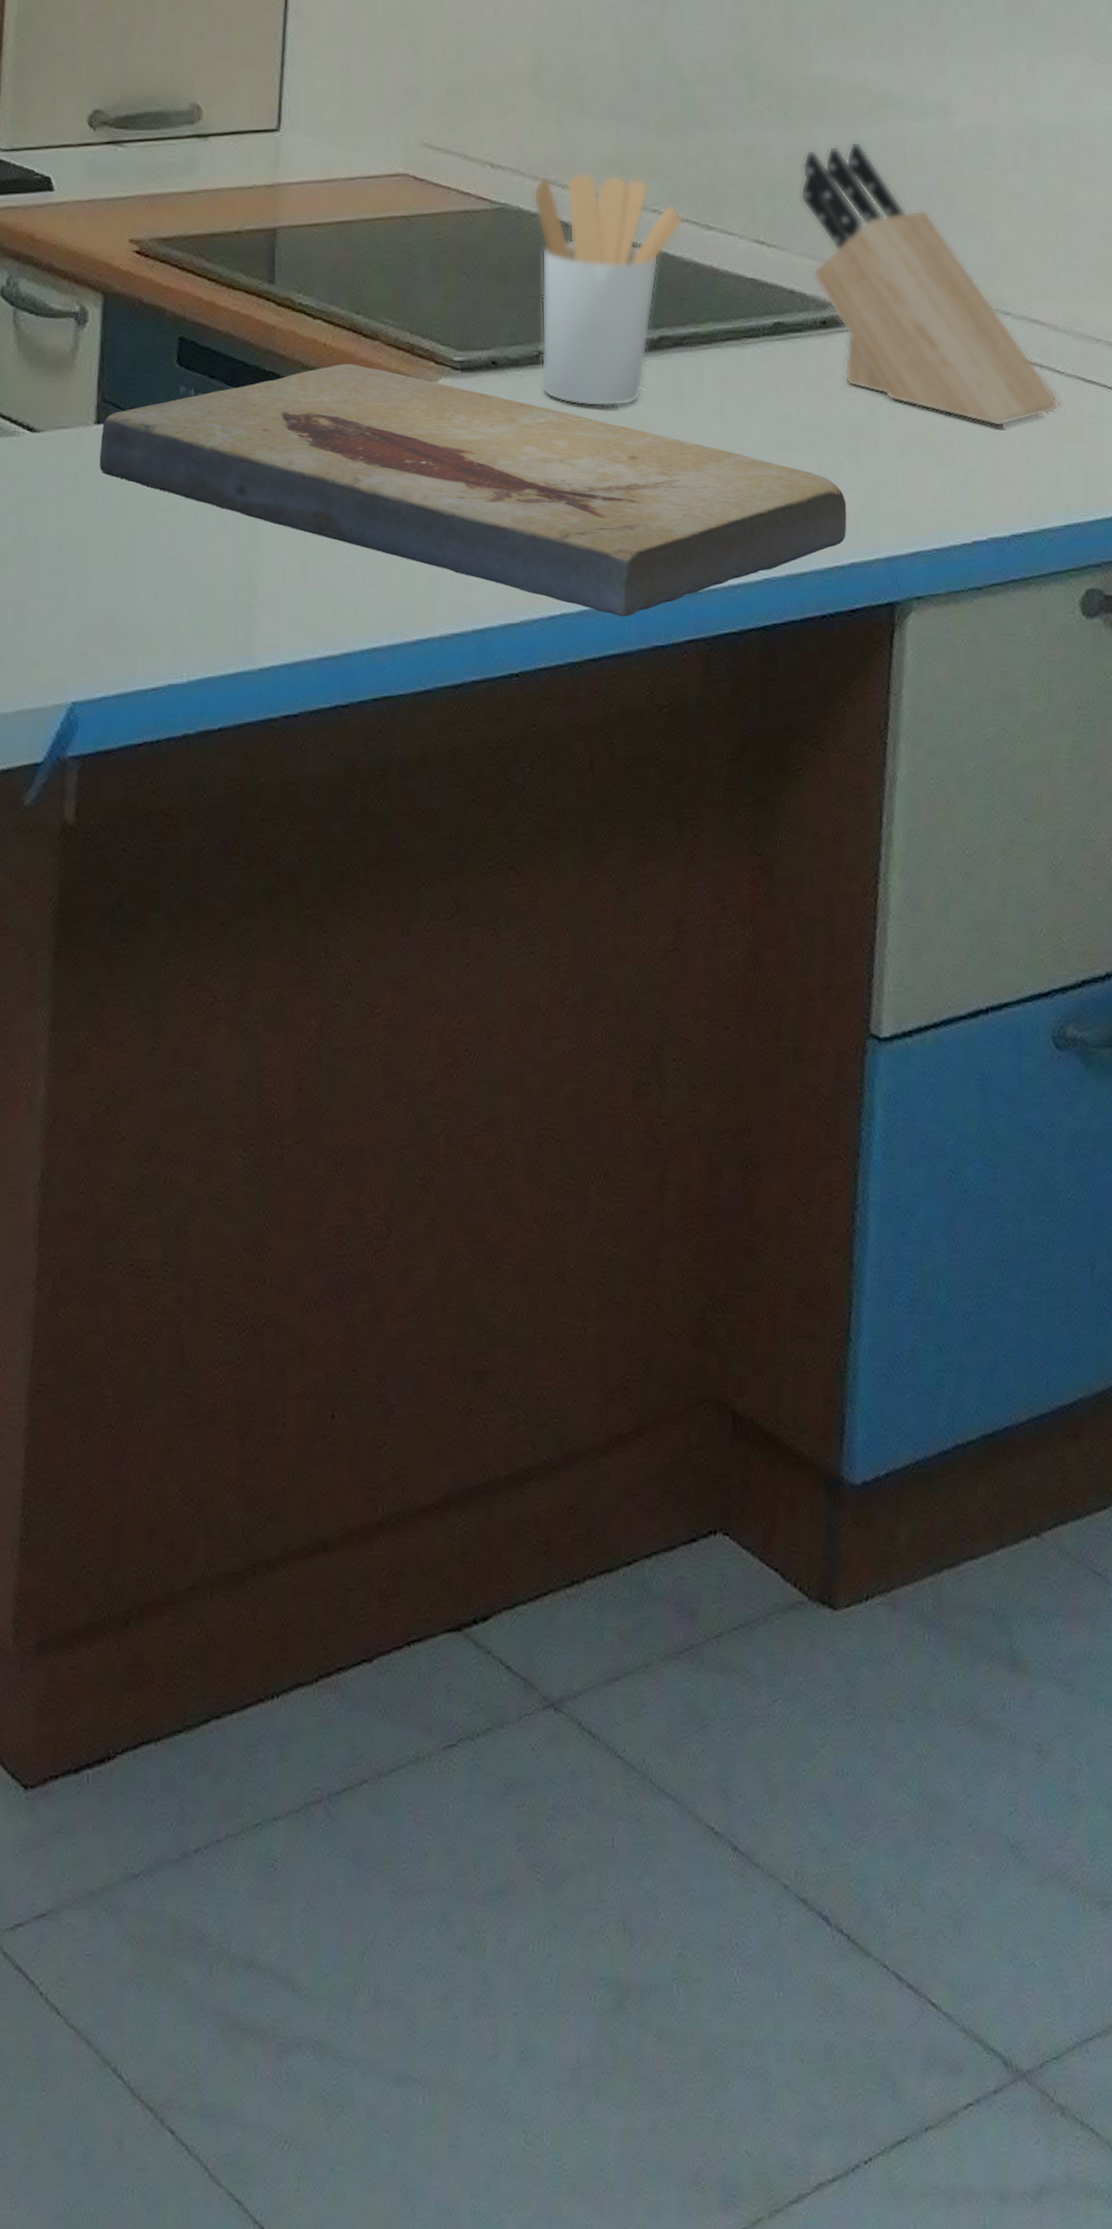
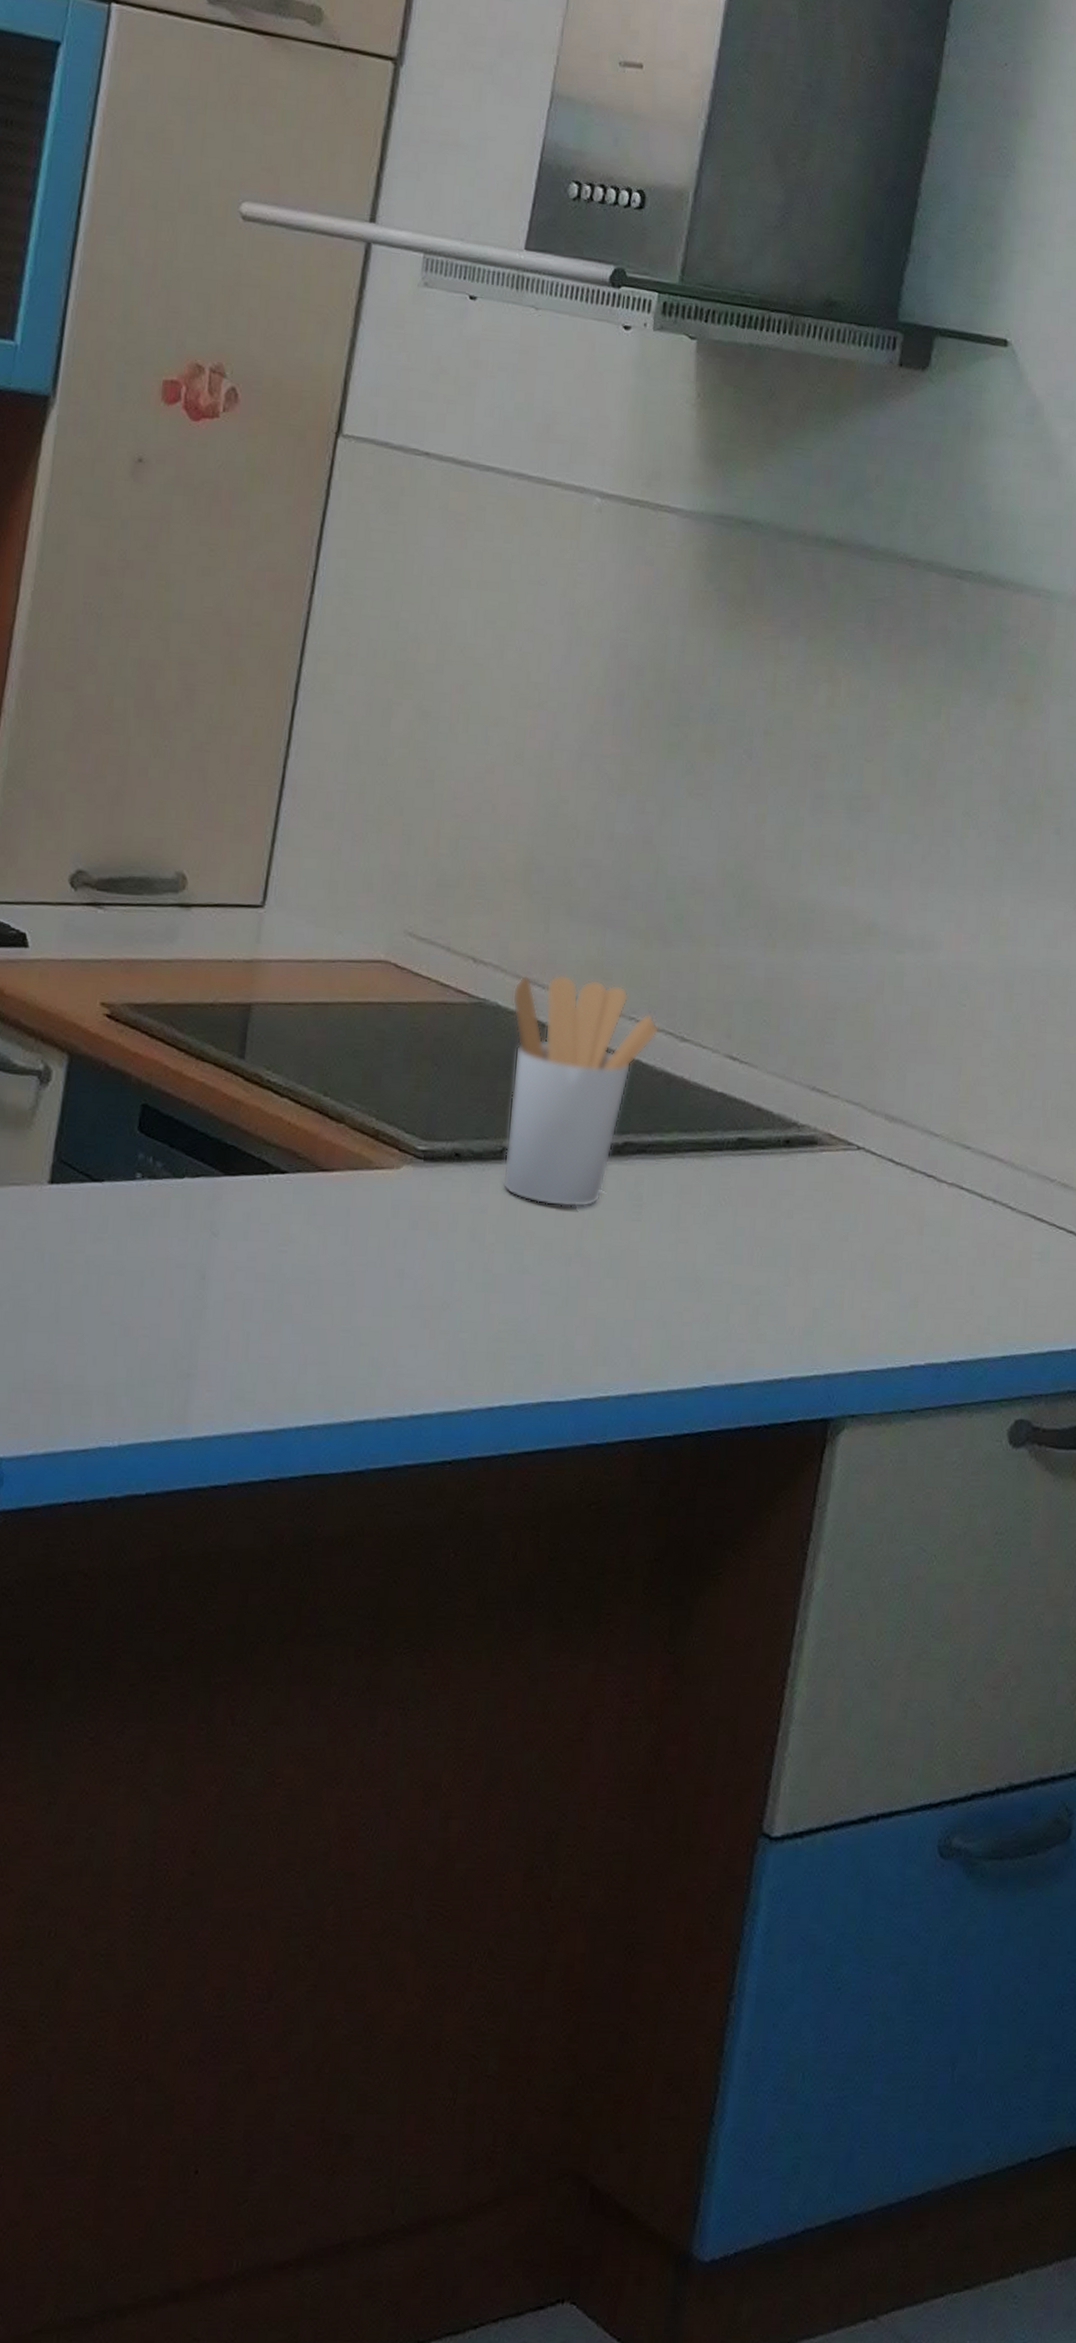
fish fossil: present [99,363,847,617] -> none [49,1143,792,1414]
knife block: present [800,141,1061,427] -> none [777,967,1010,1257]

